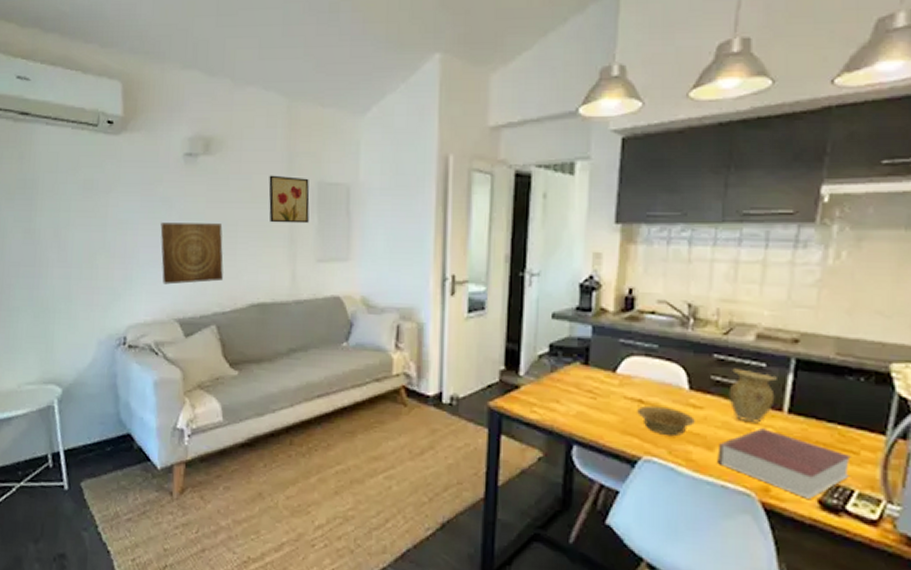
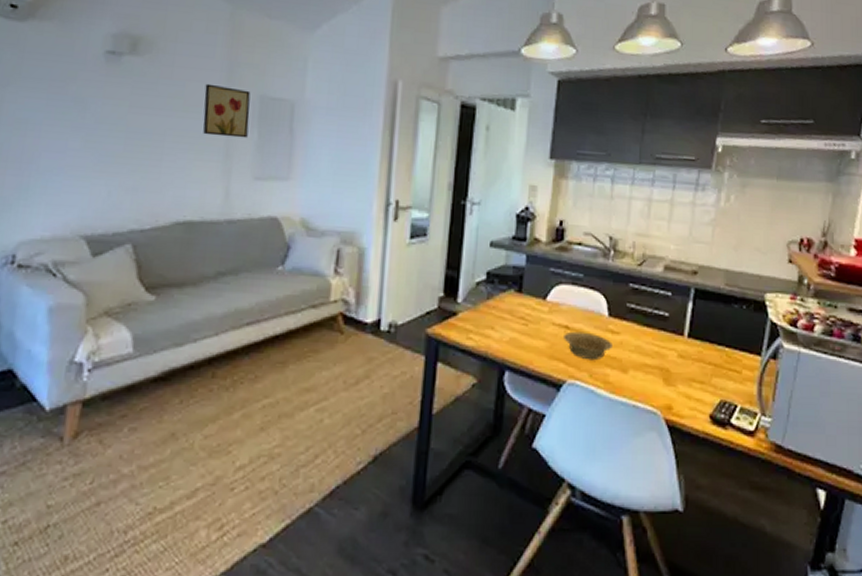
wall art: present [160,222,223,285] -> none [68,125,147,196]
book: present [717,428,851,499] -> none [630,351,735,414]
vase: present [728,368,777,423] -> none [641,296,680,347]

